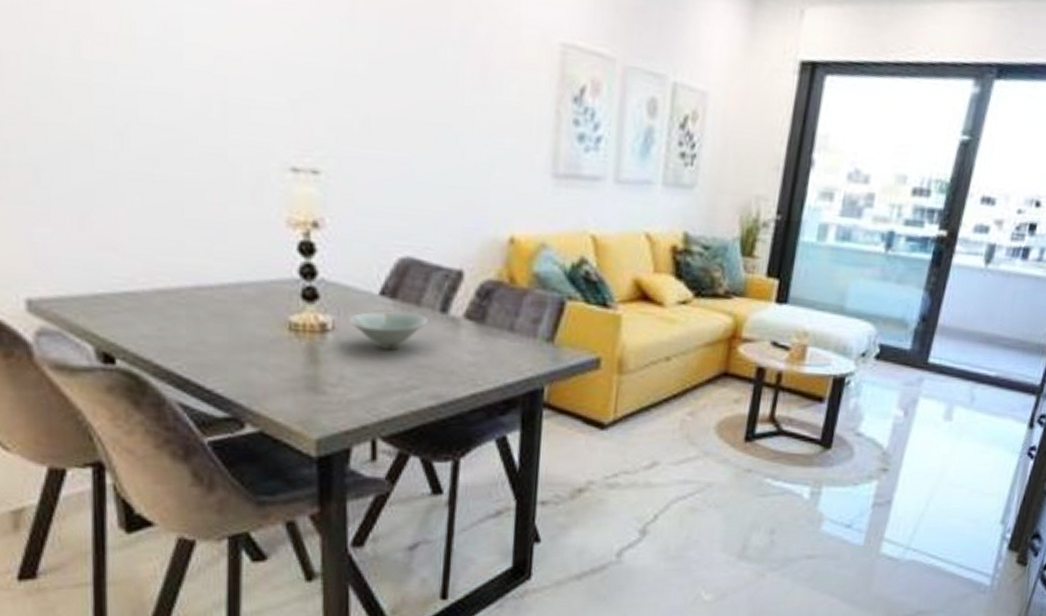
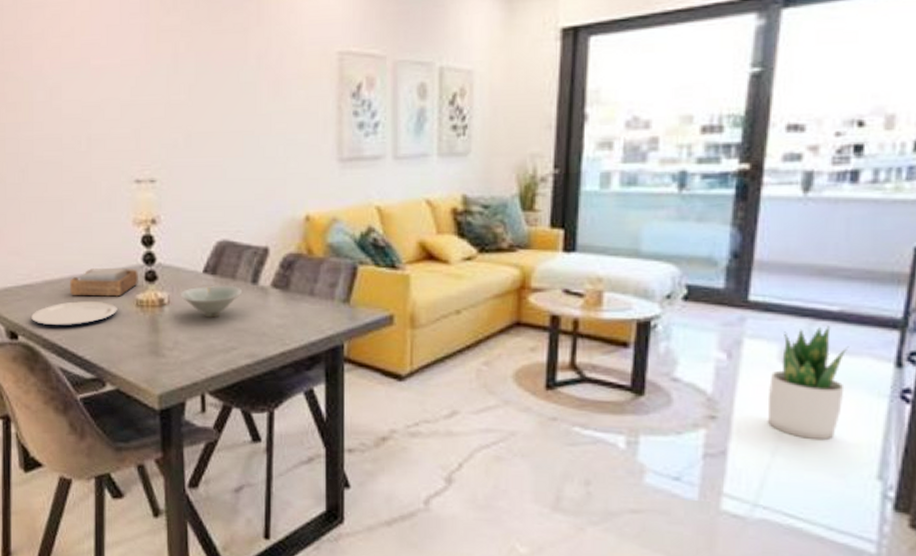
plate: none [134,318,263,350] -> present [30,300,117,326]
napkin holder: none [194,277,292,317] -> present [70,267,138,297]
planter: none [928,389,998,490] -> present [767,326,849,439]

